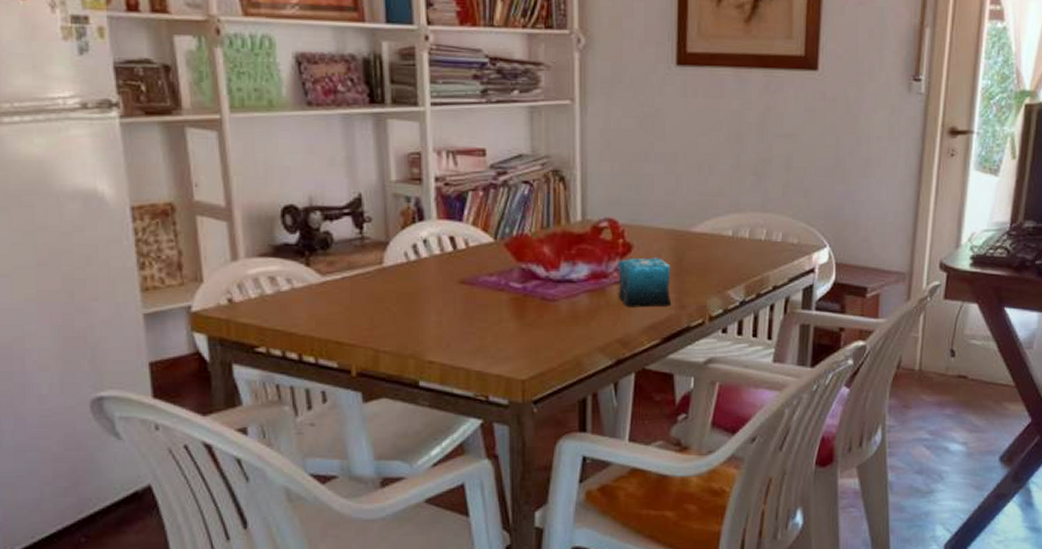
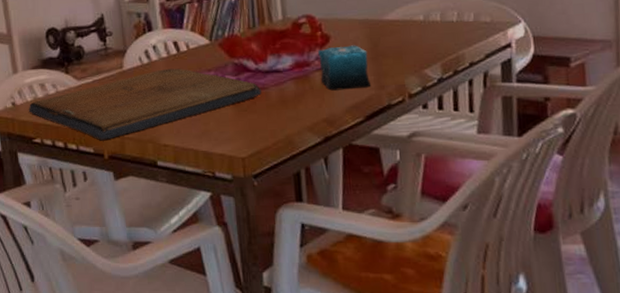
religious icon: none [252,269,550,352] -> present [29,68,262,140]

